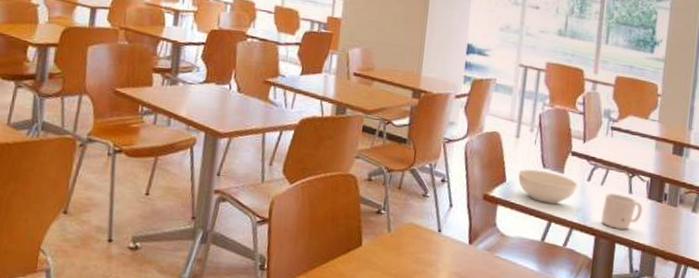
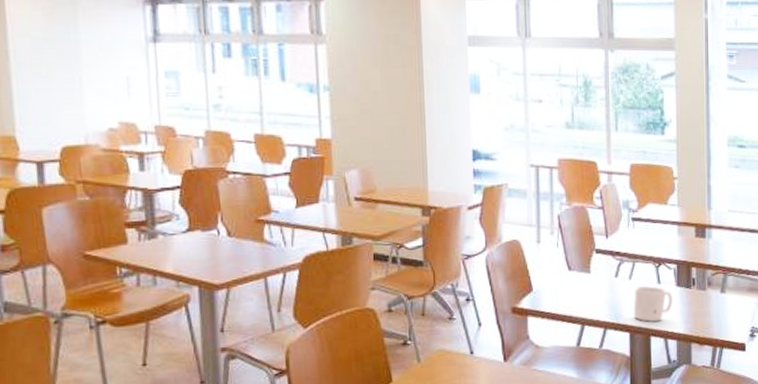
bowl: present [518,169,578,204] -> none [544,273,606,307]

